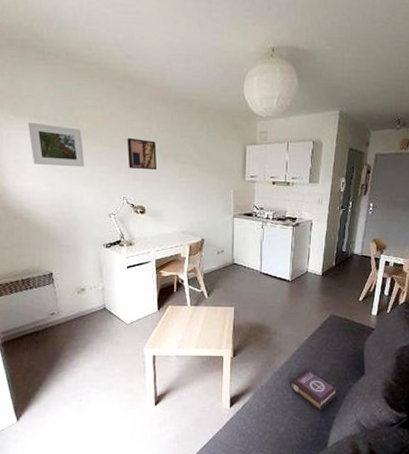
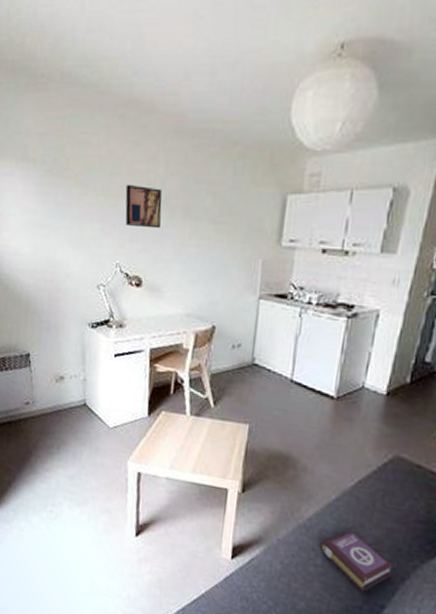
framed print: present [27,122,85,167] -> none [13,165,74,223]

